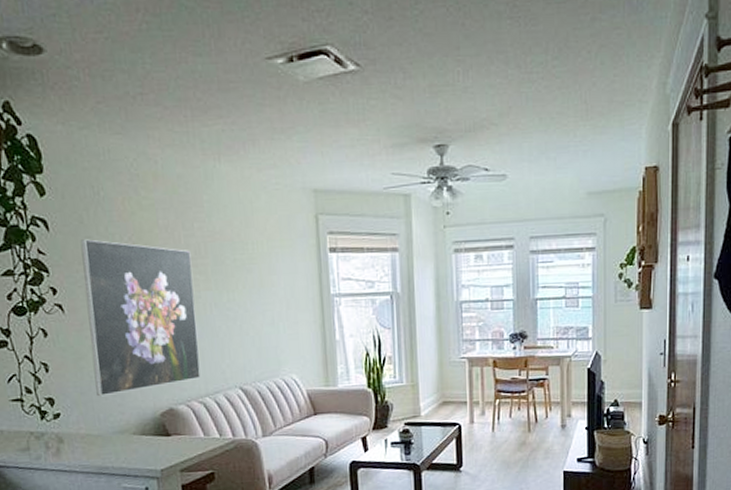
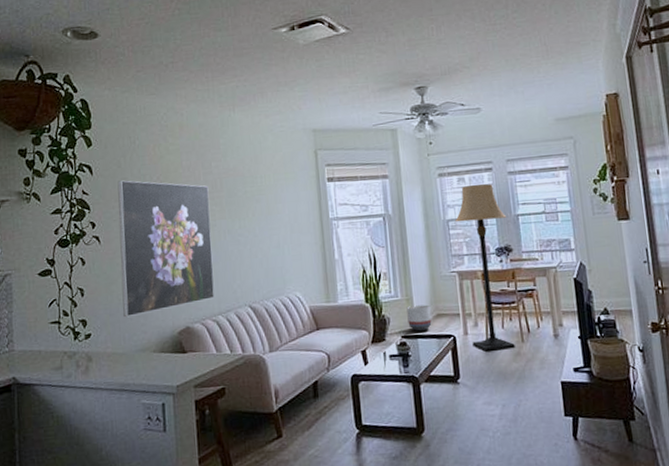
planter: none [411,391,437,419] -> present [406,304,432,332]
lamp: none [469,262,525,440] -> present [455,184,515,351]

